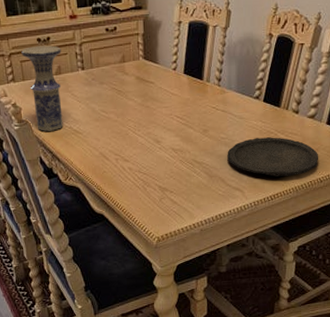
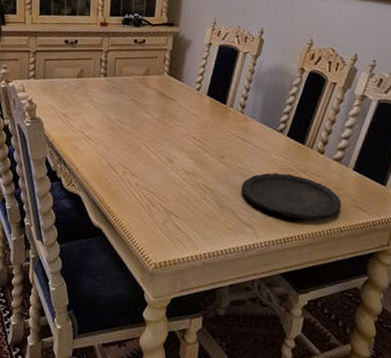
vase: present [21,45,63,131] -> none [47,47,87,134]

